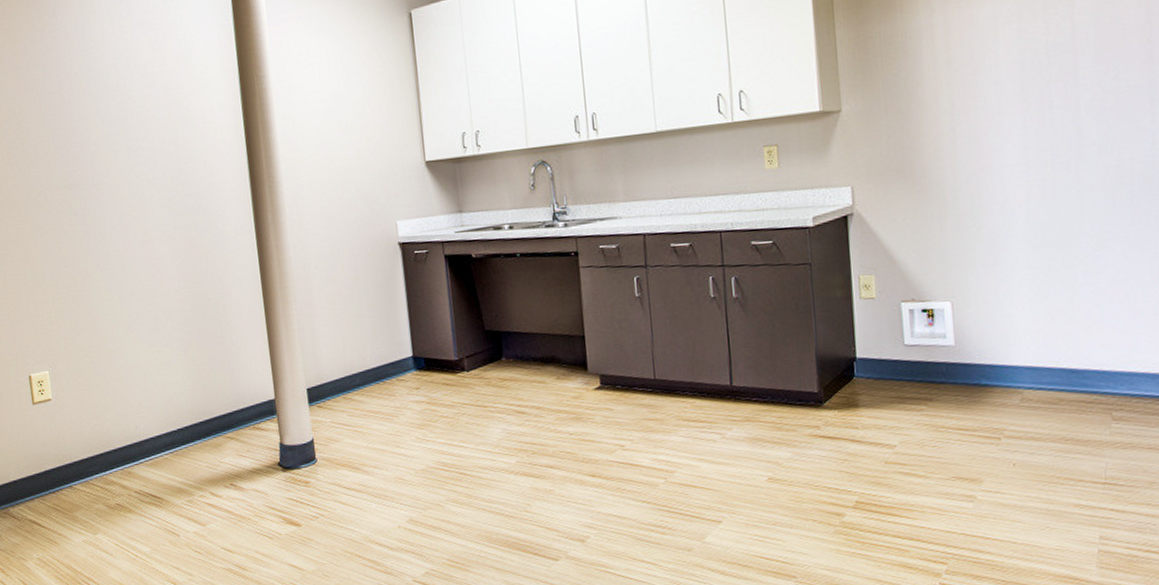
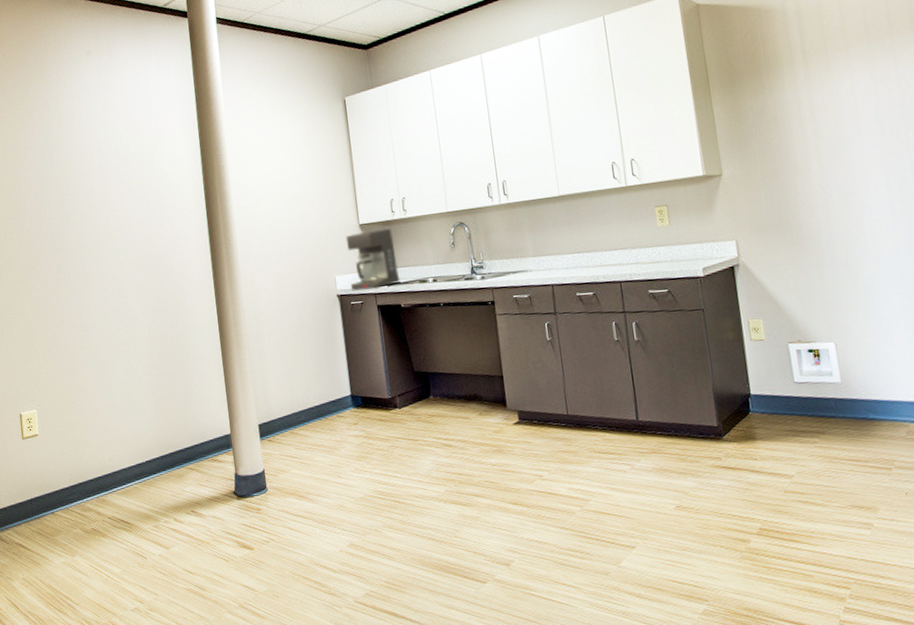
coffee maker: none [409,166,472,239] -> present [345,228,401,291]

